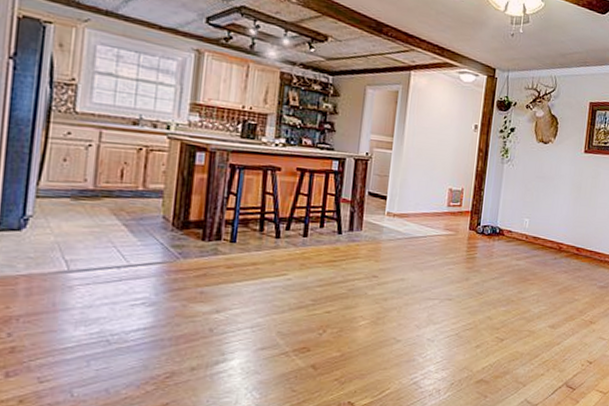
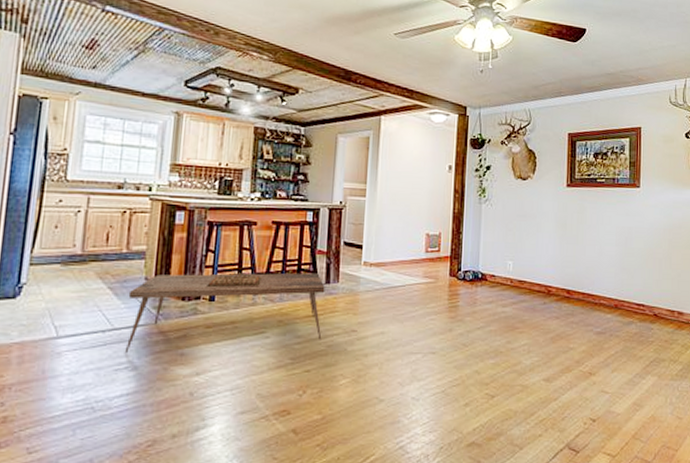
coffee table: none [141,214,349,290] -> present [124,272,325,354]

